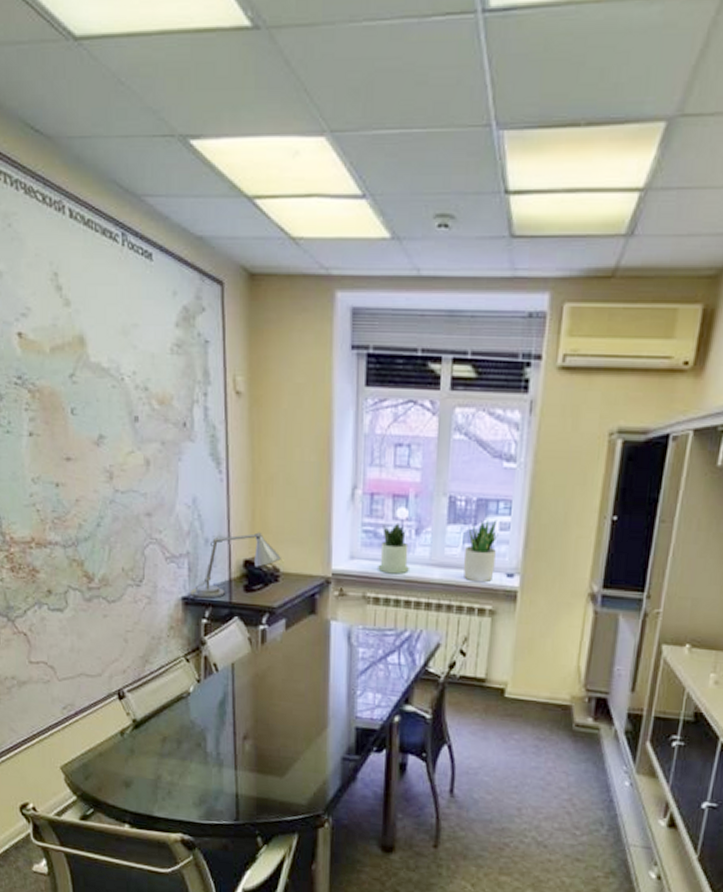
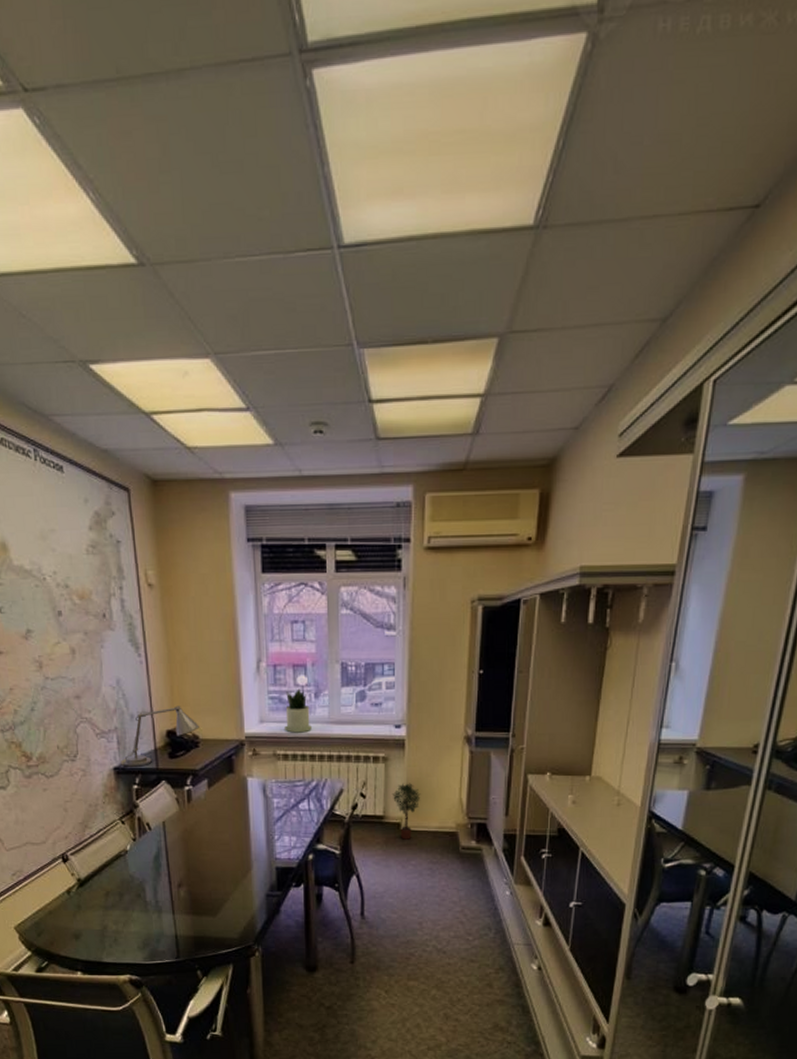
planter: present [463,519,498,583] -> none [357,680,385,735]
potted tree: none [497,642,532,709] -> present [392,783,421,840]

